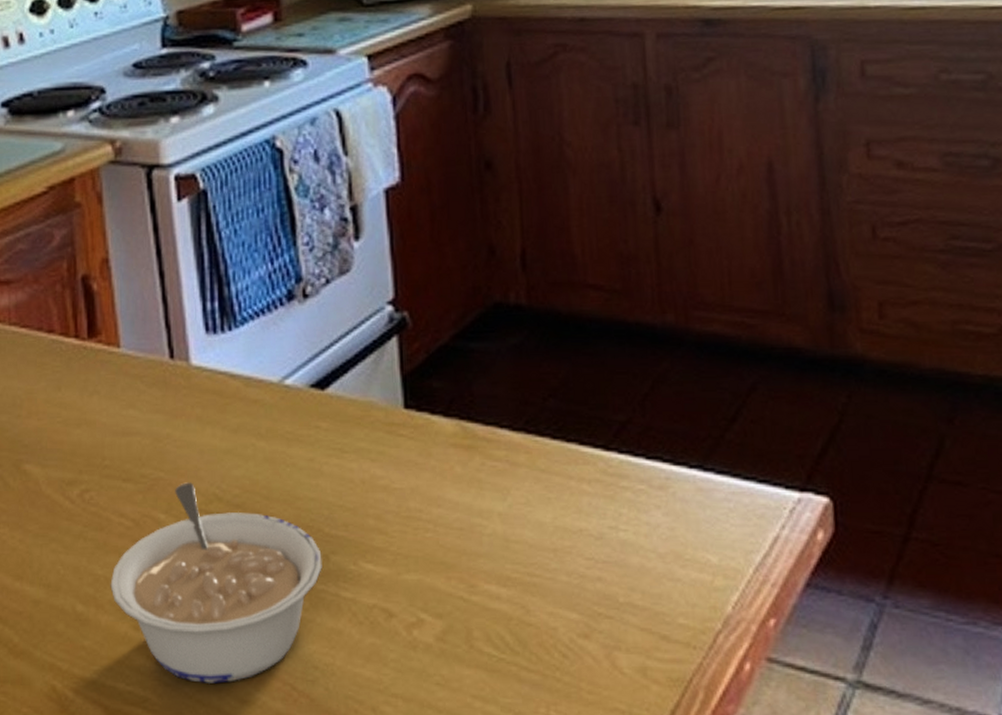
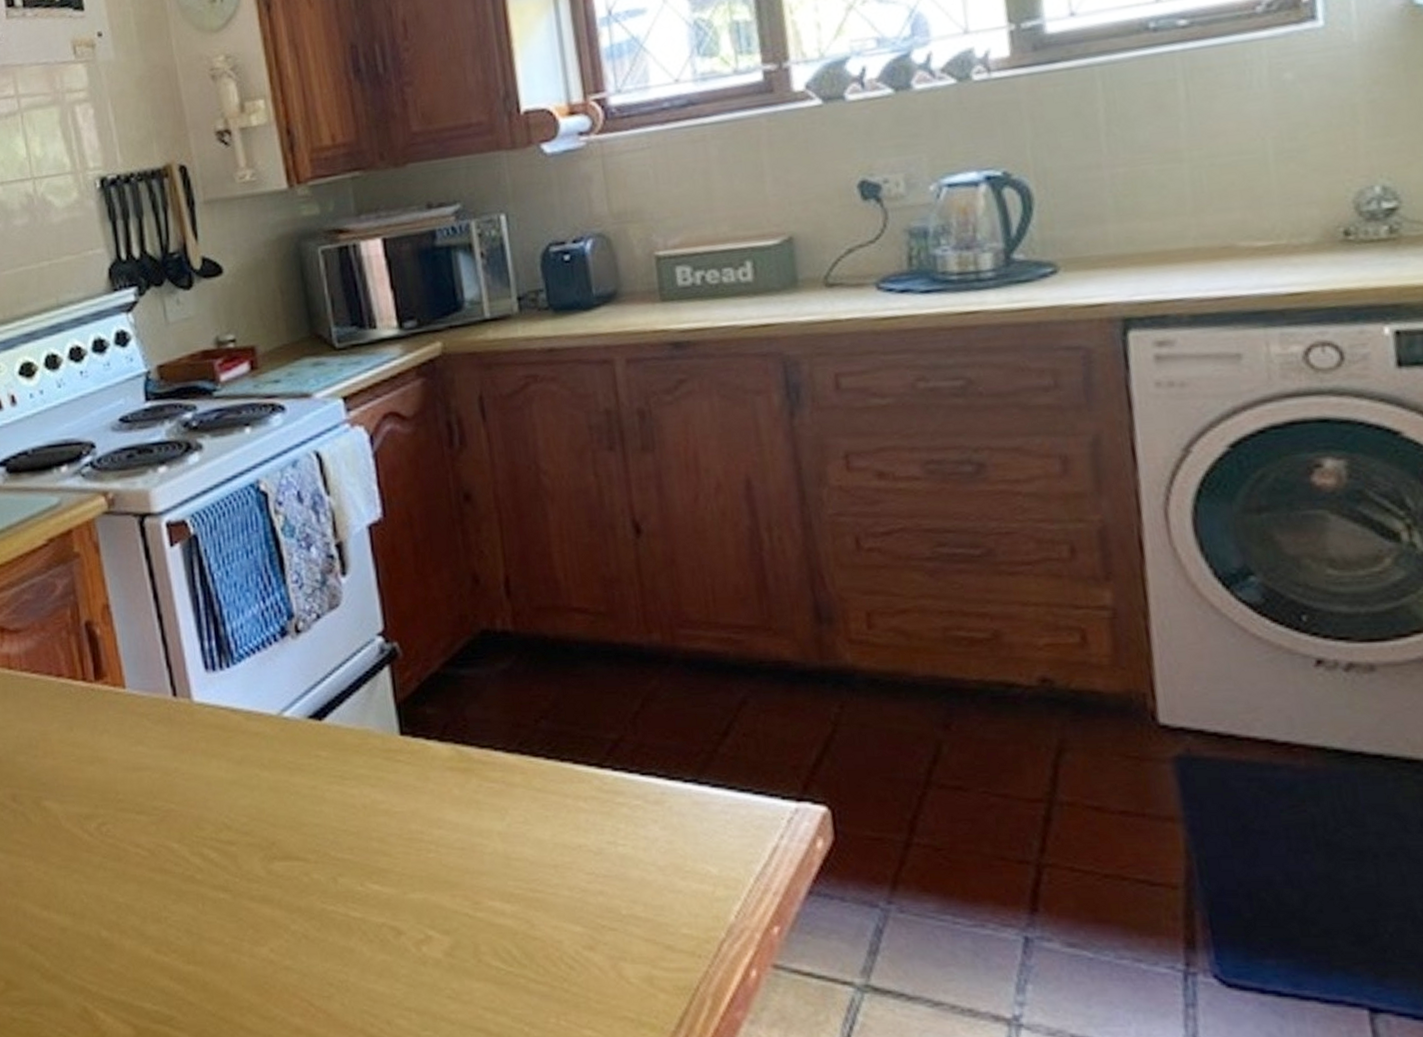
legume: present [110,482,322,684] -> none [131,813,331,1001]

